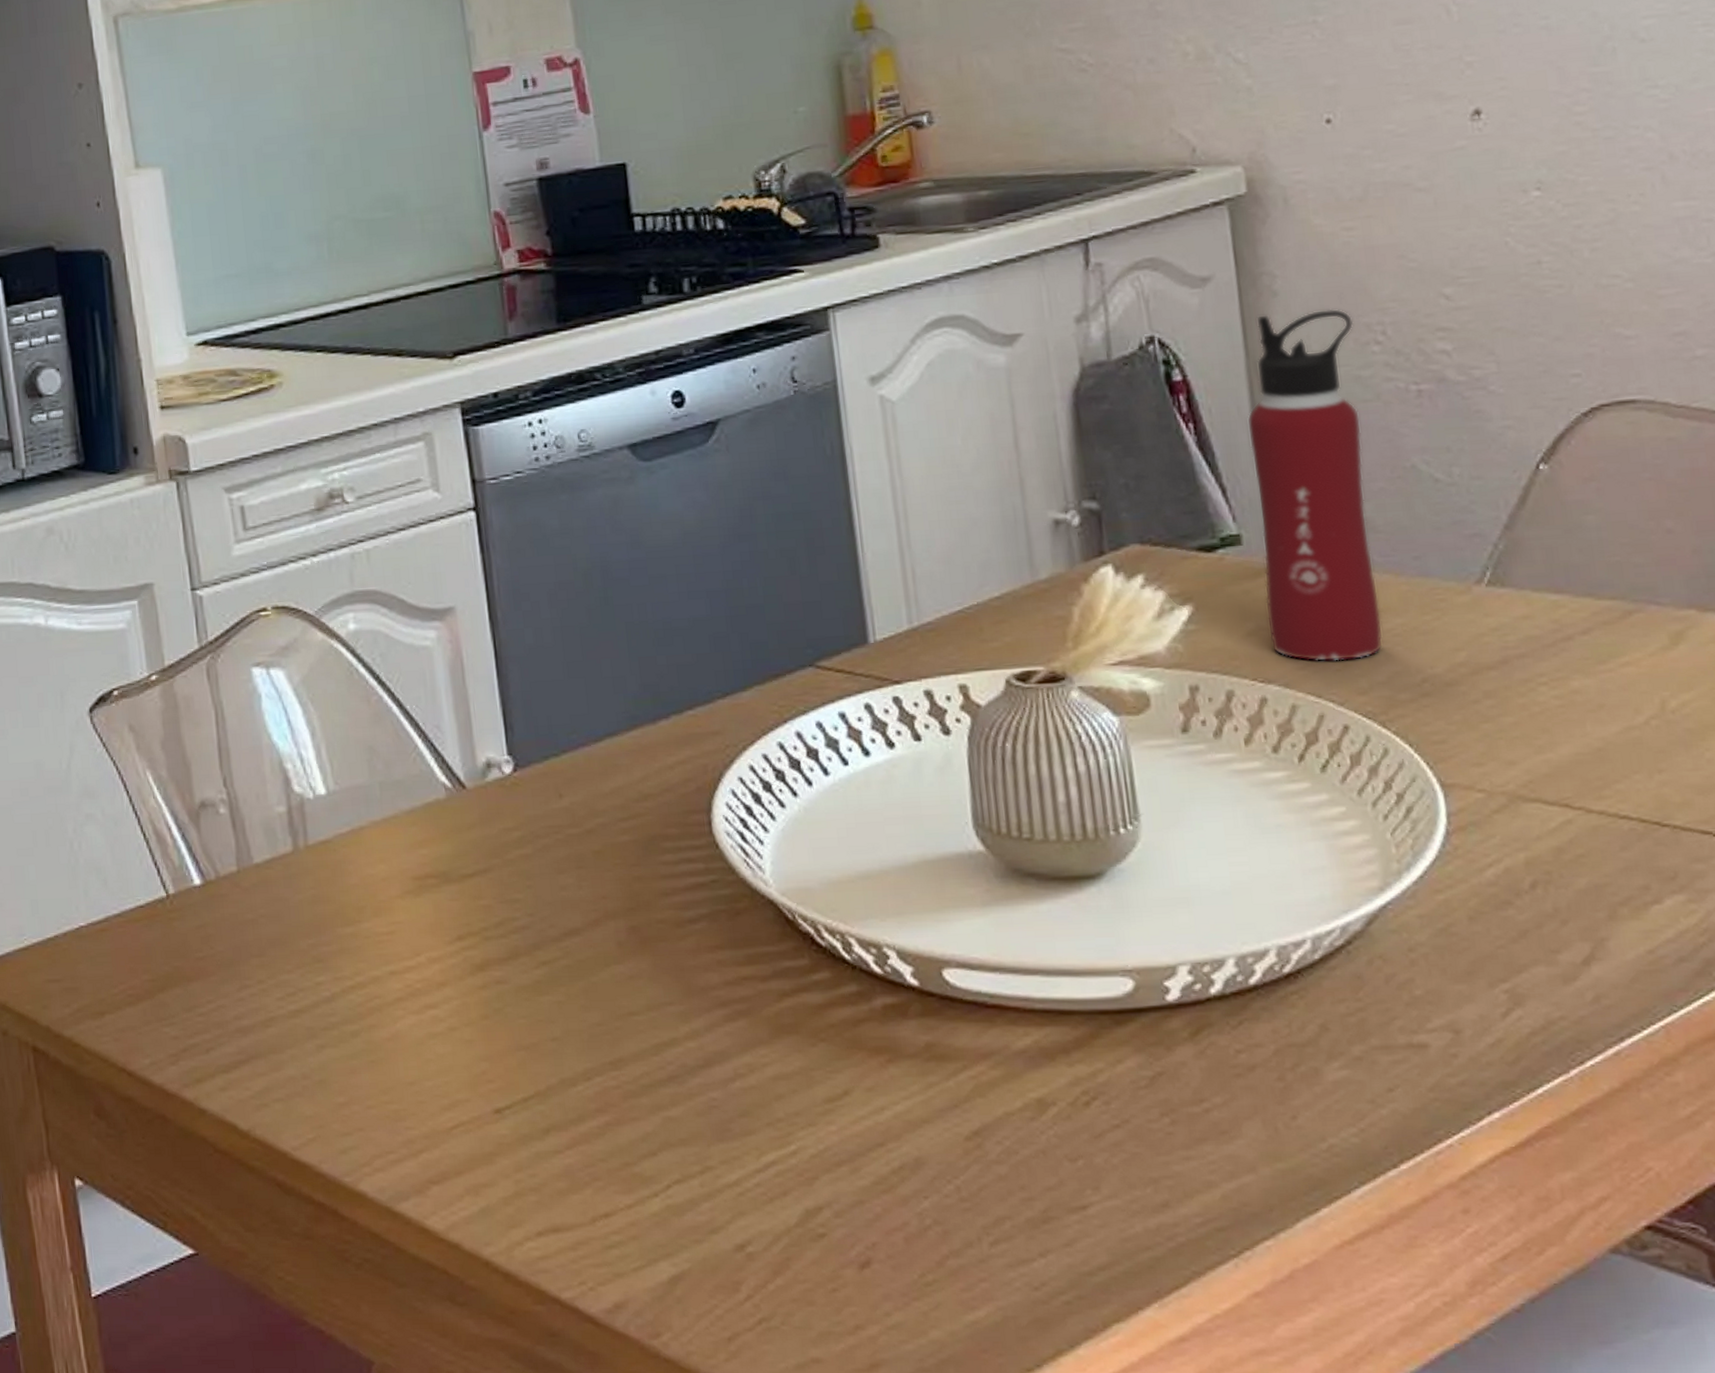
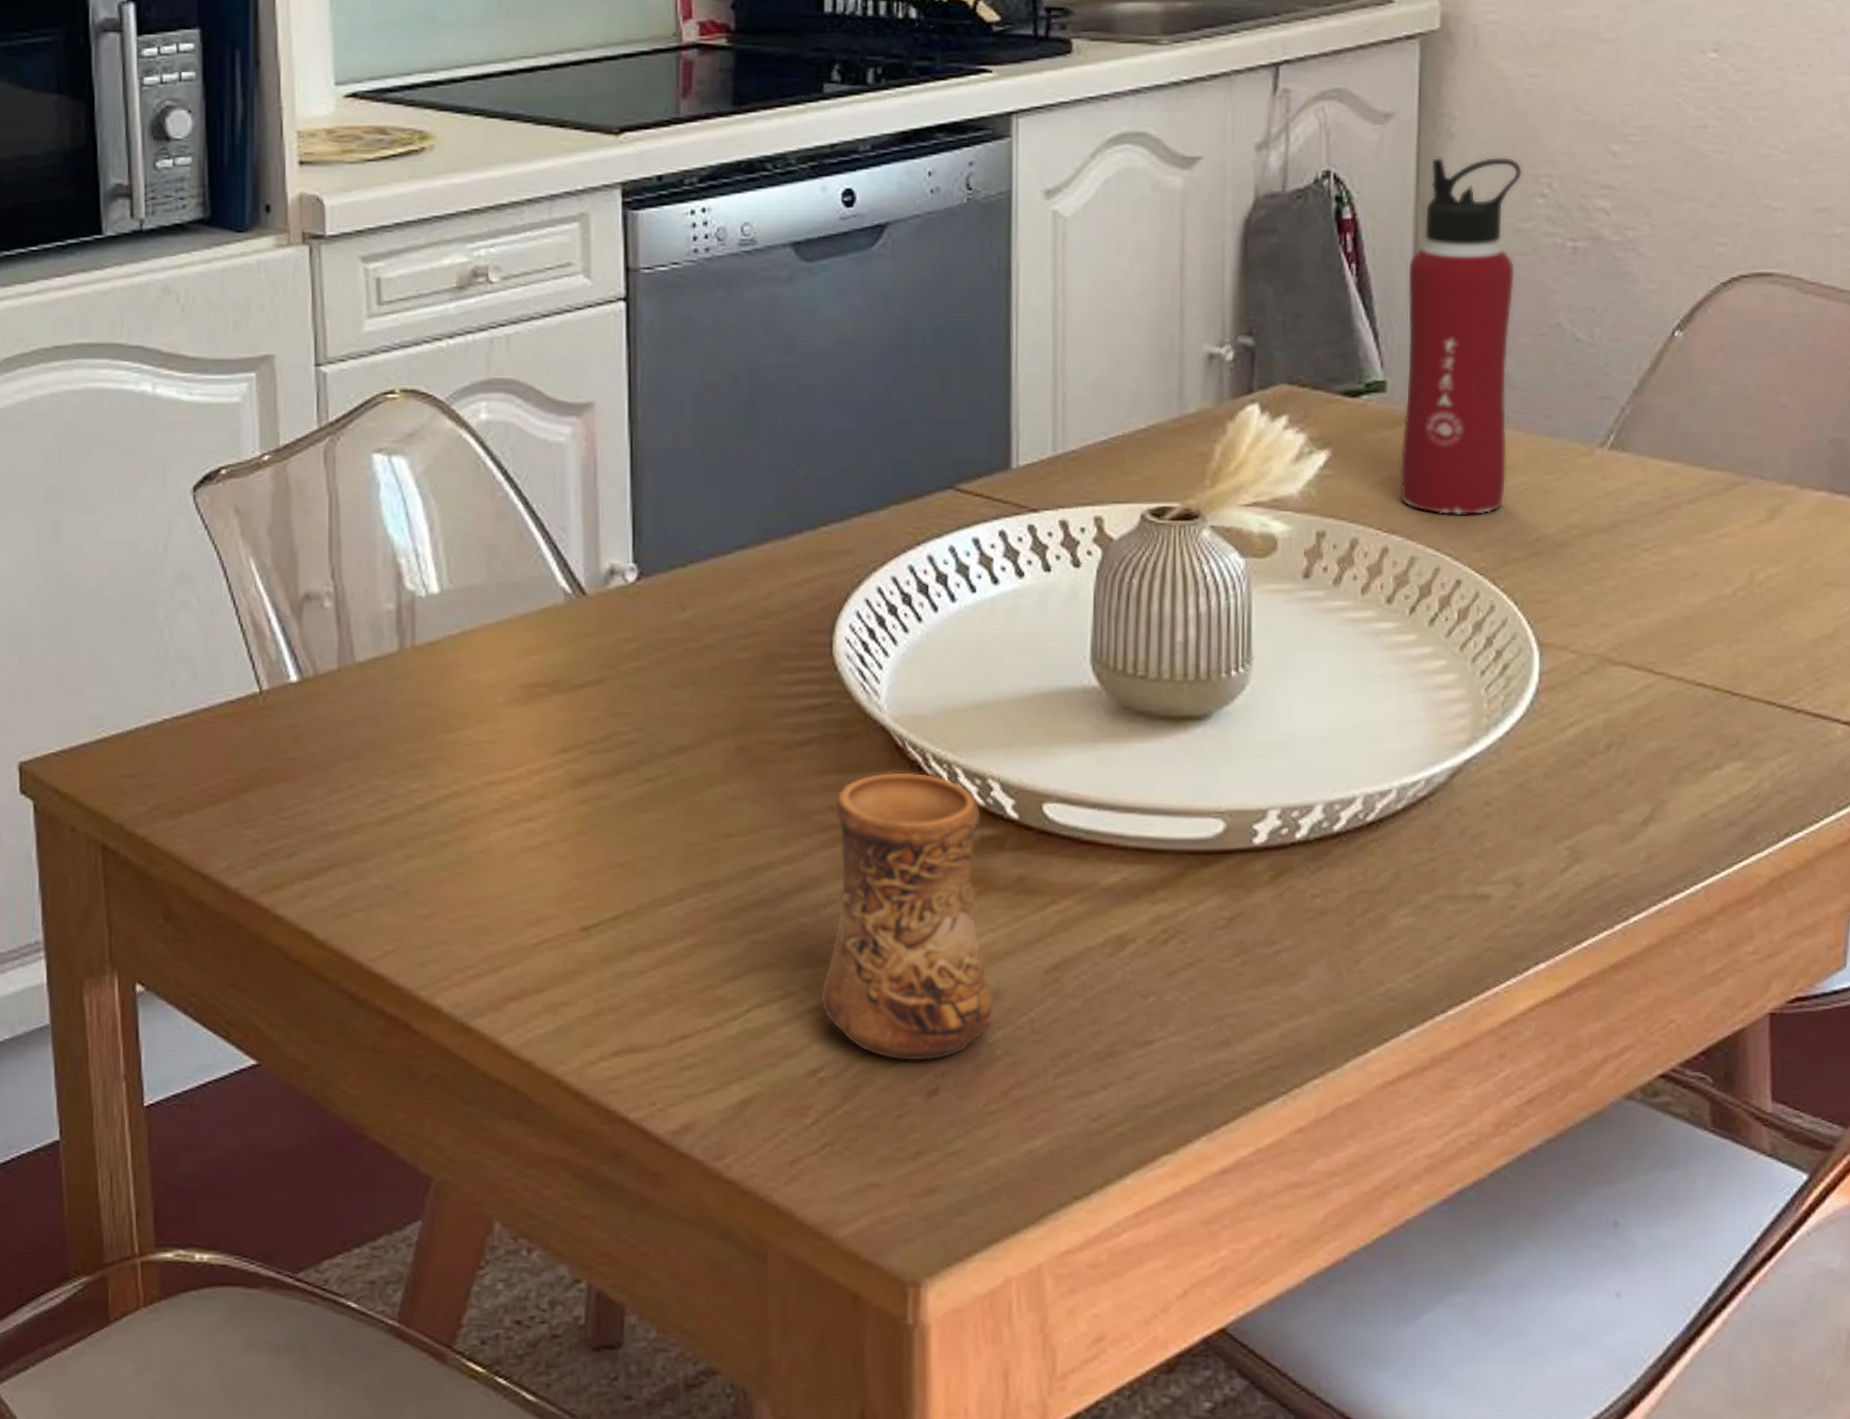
cup: none [731,944,920,1234] -> present [820,772,996,1062]

